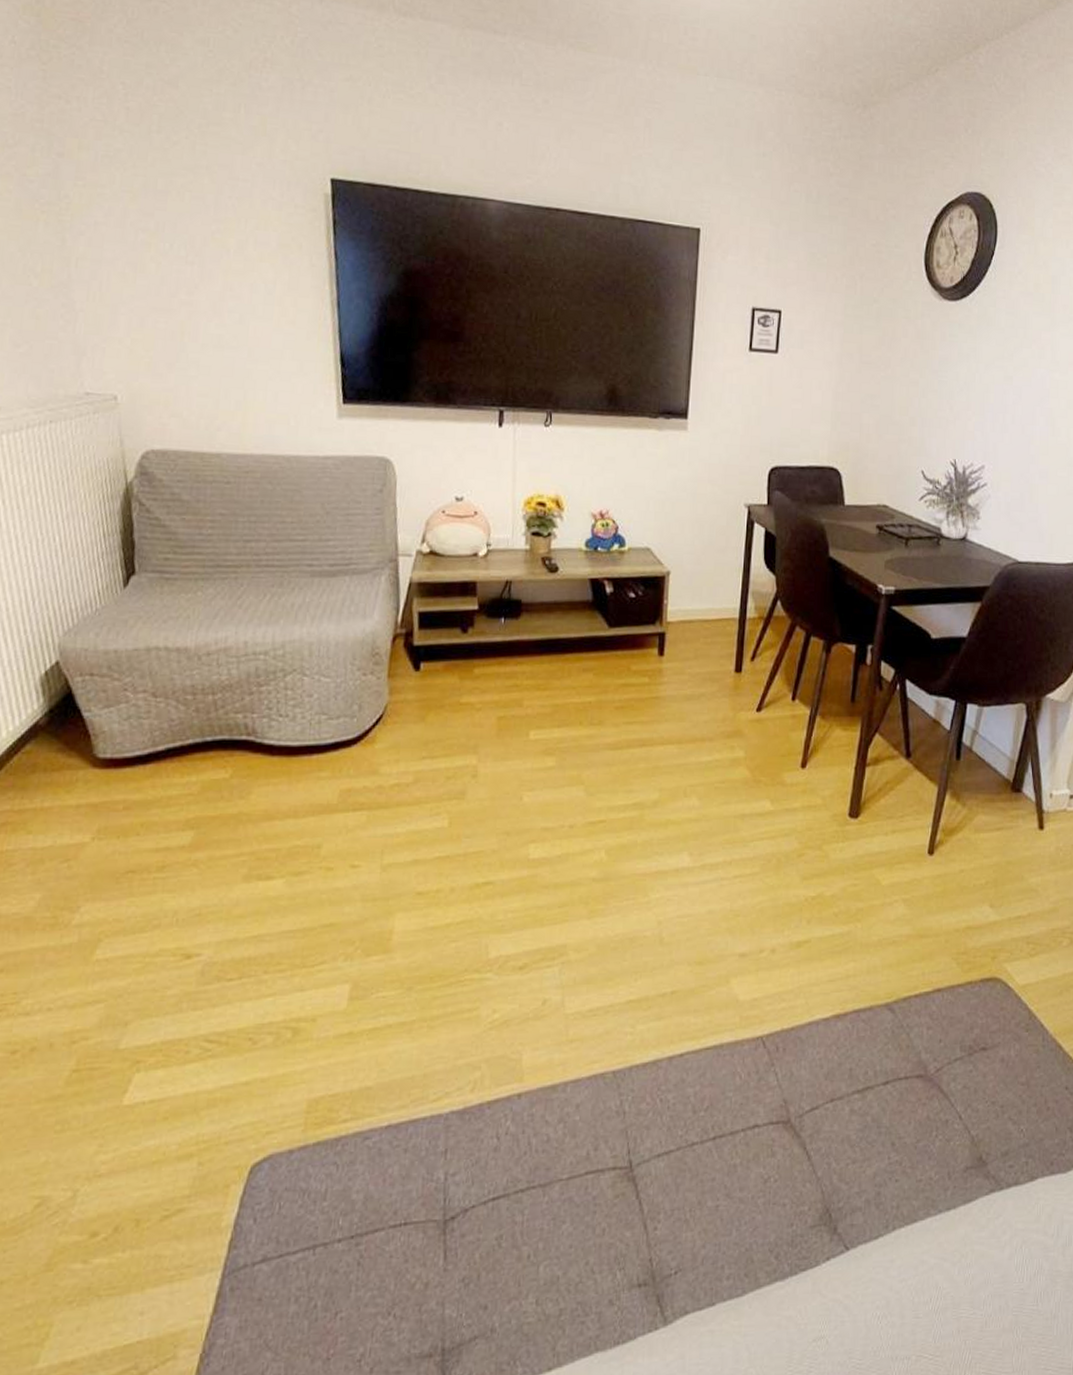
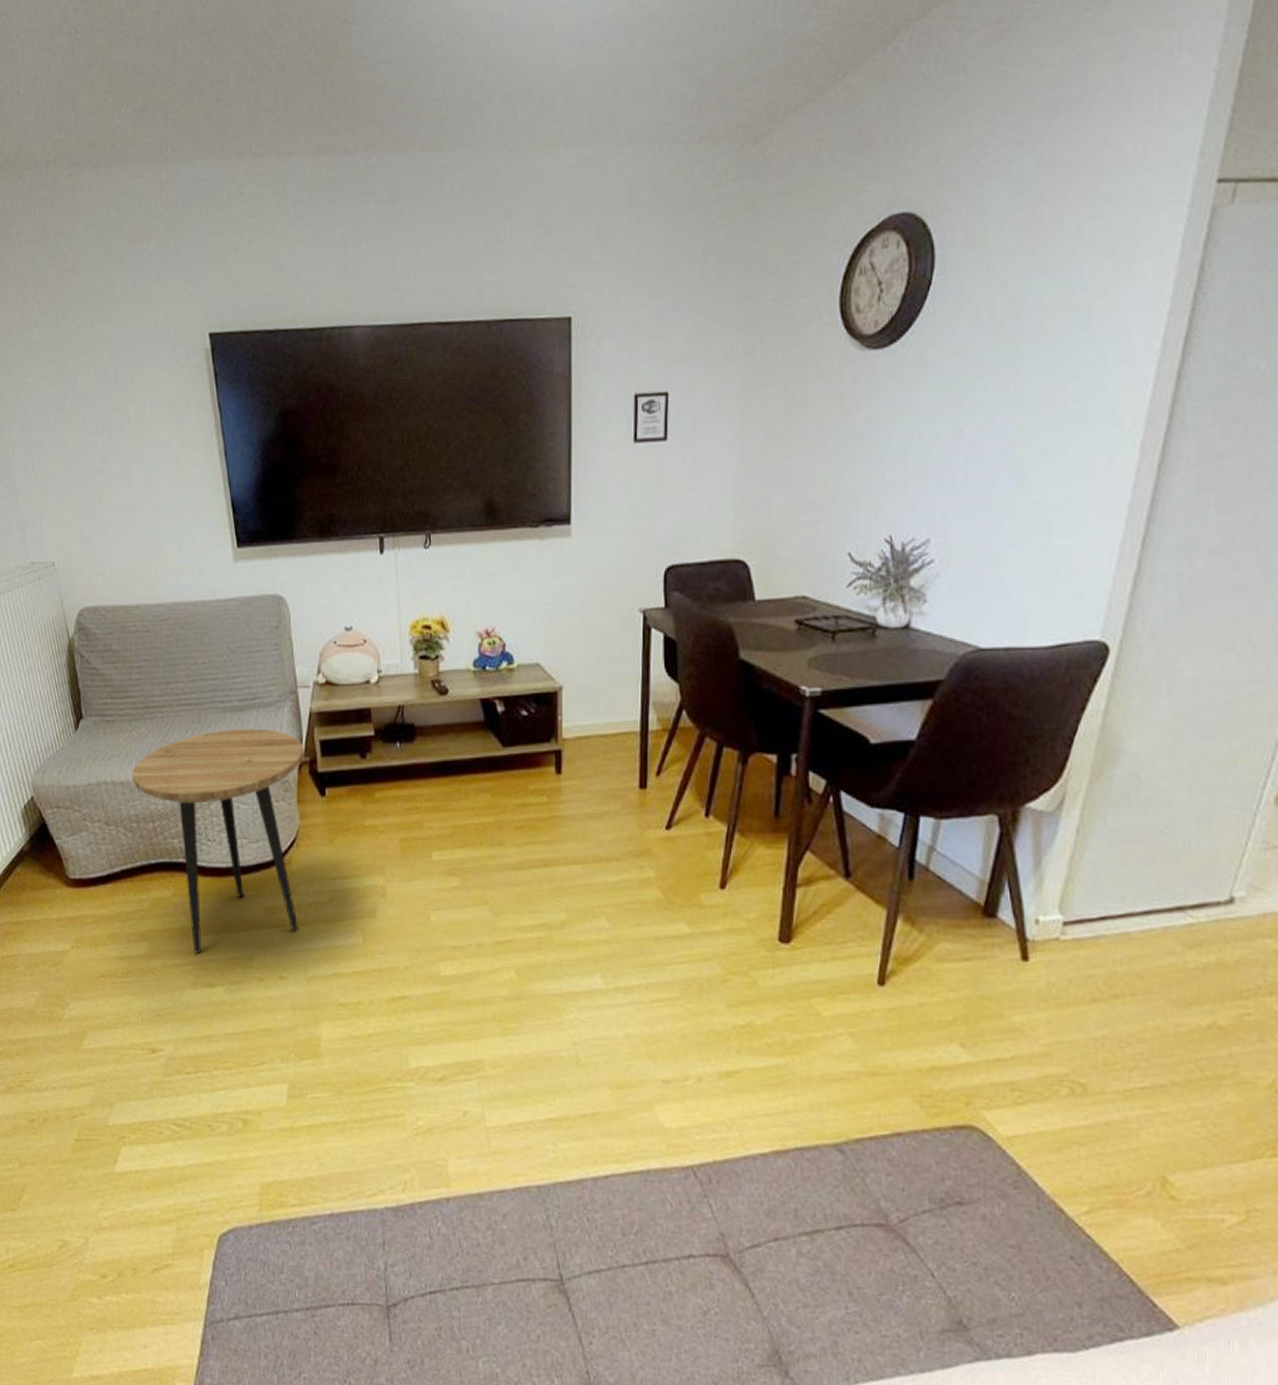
side table: none [192,595,400,843] -> present [132,728,304,954]

